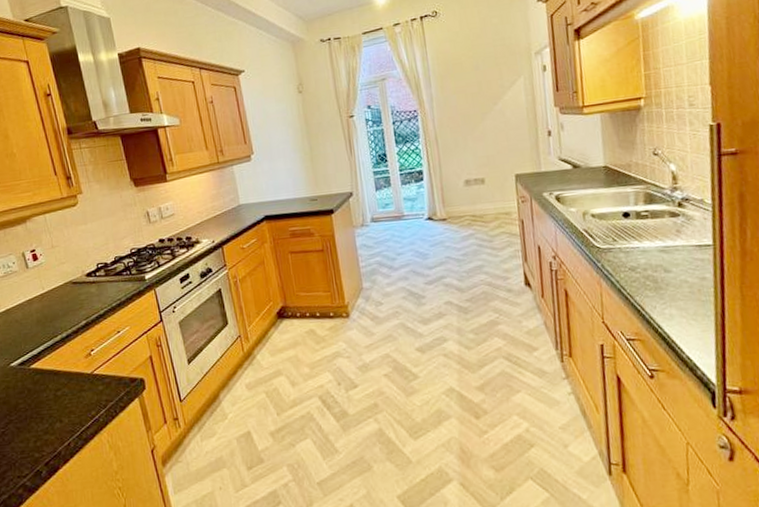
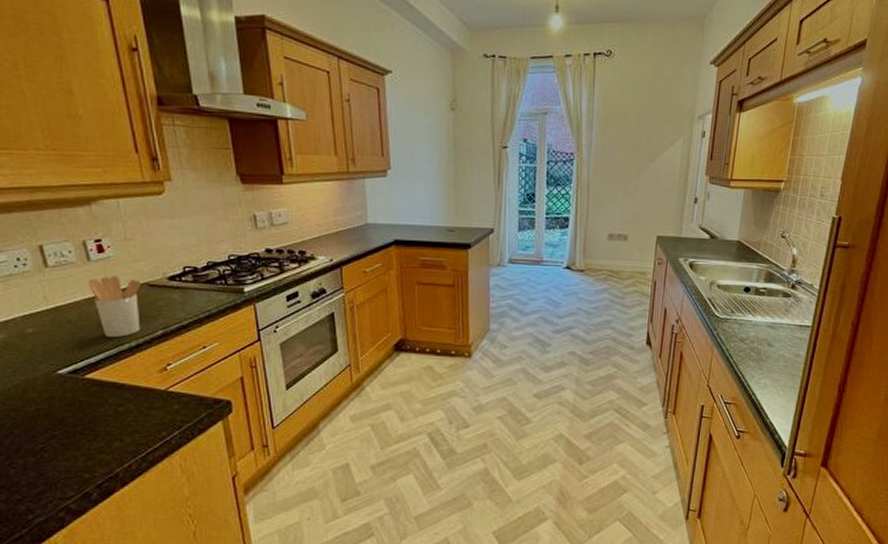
utensil holder: none [27,278,69,331] -> present [87,276,141,337]

